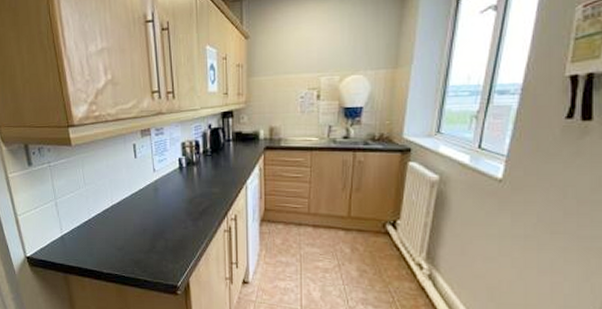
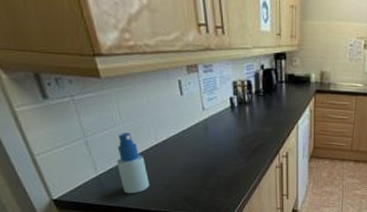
spray bottle: none [78,195,104,255] -> present [117,133,150,194]

